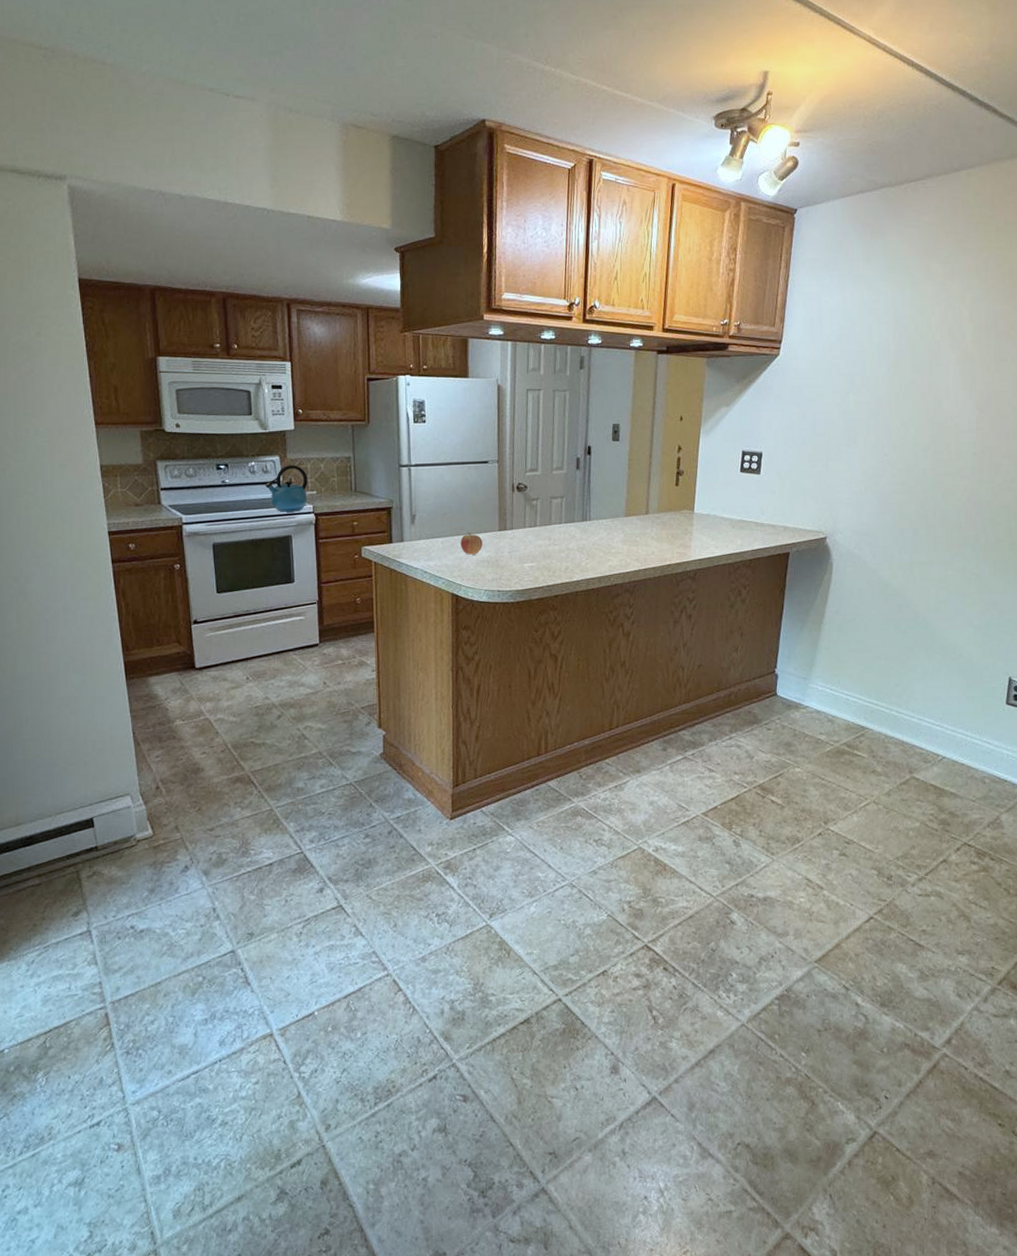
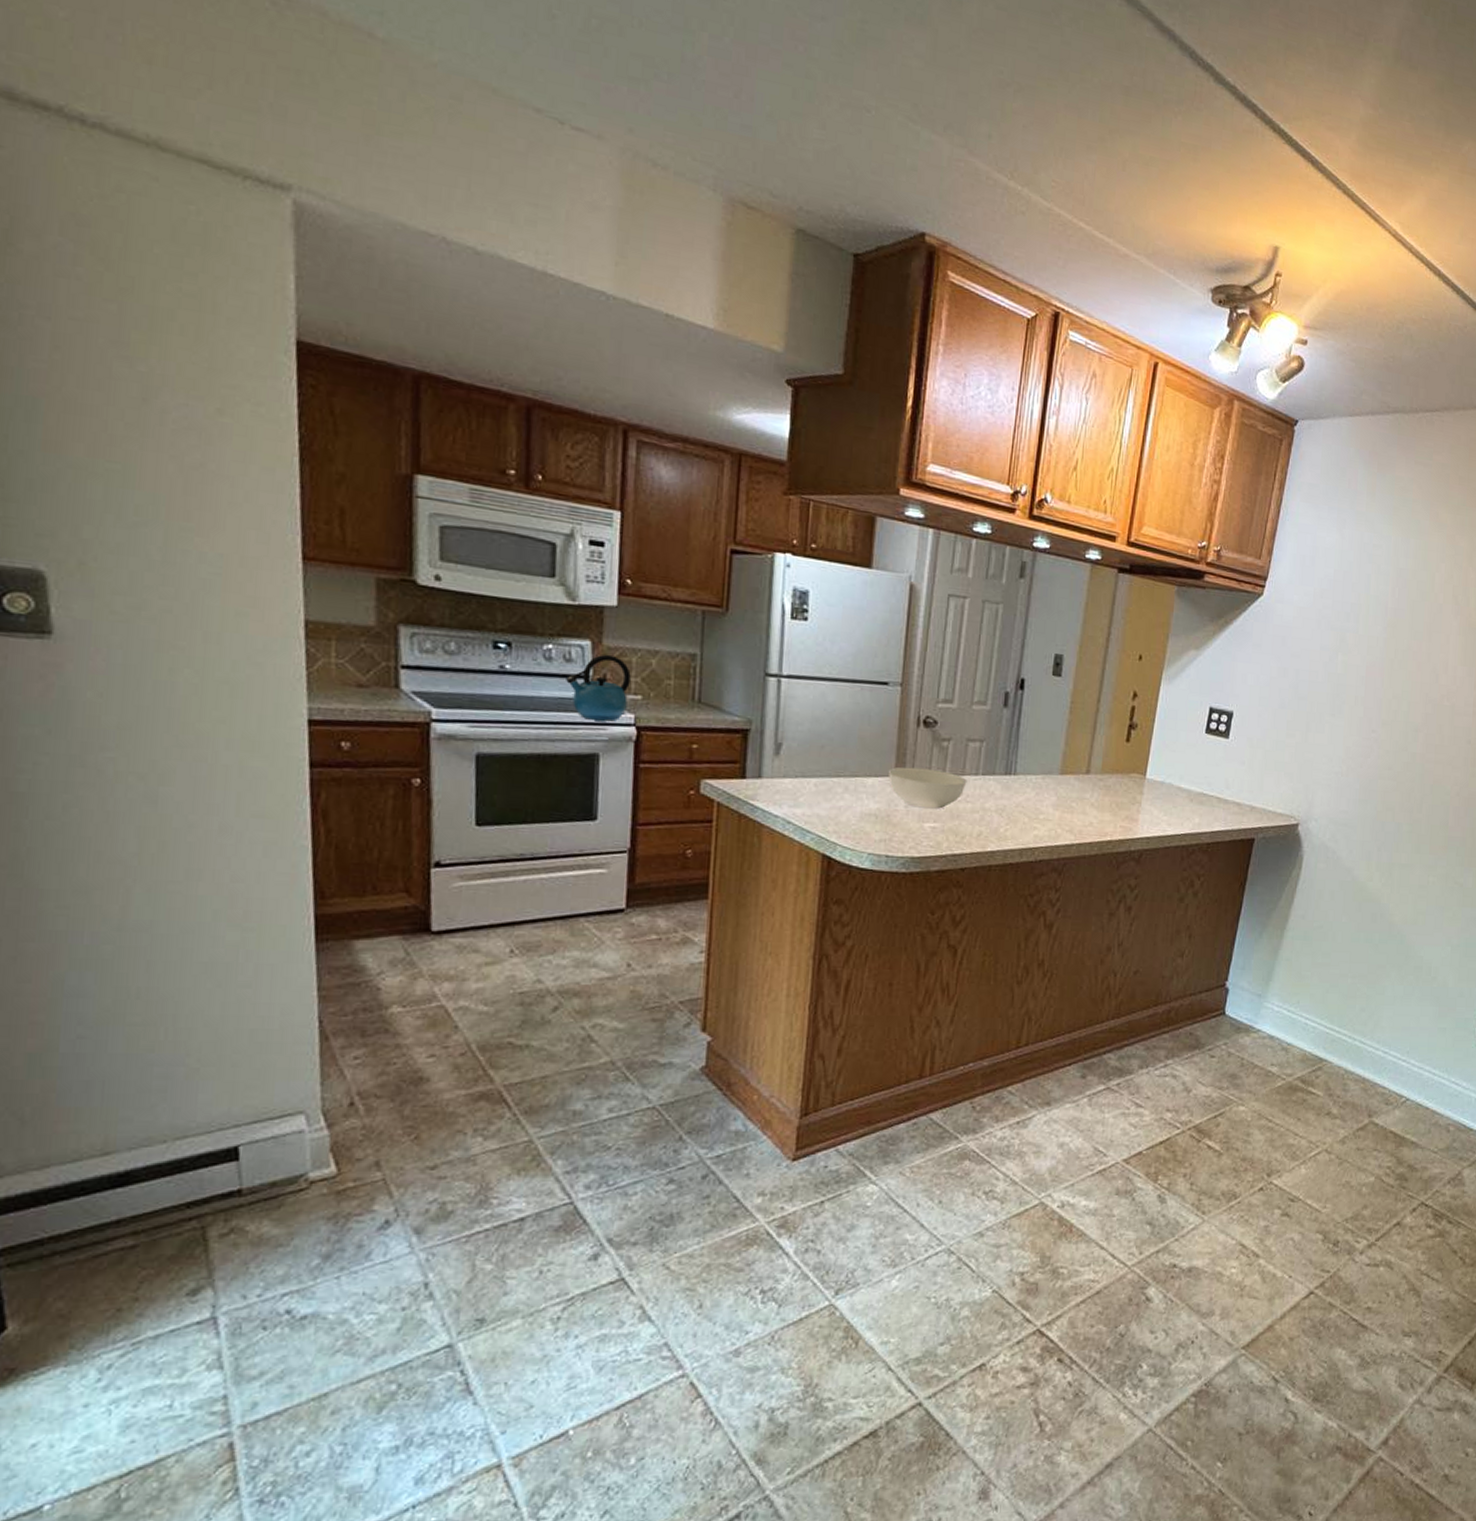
fruit: present [461,532,483,555] -> none [841,774,872,805]
bowl: none [494,522,554,554] -> present [888,767,967,810]

